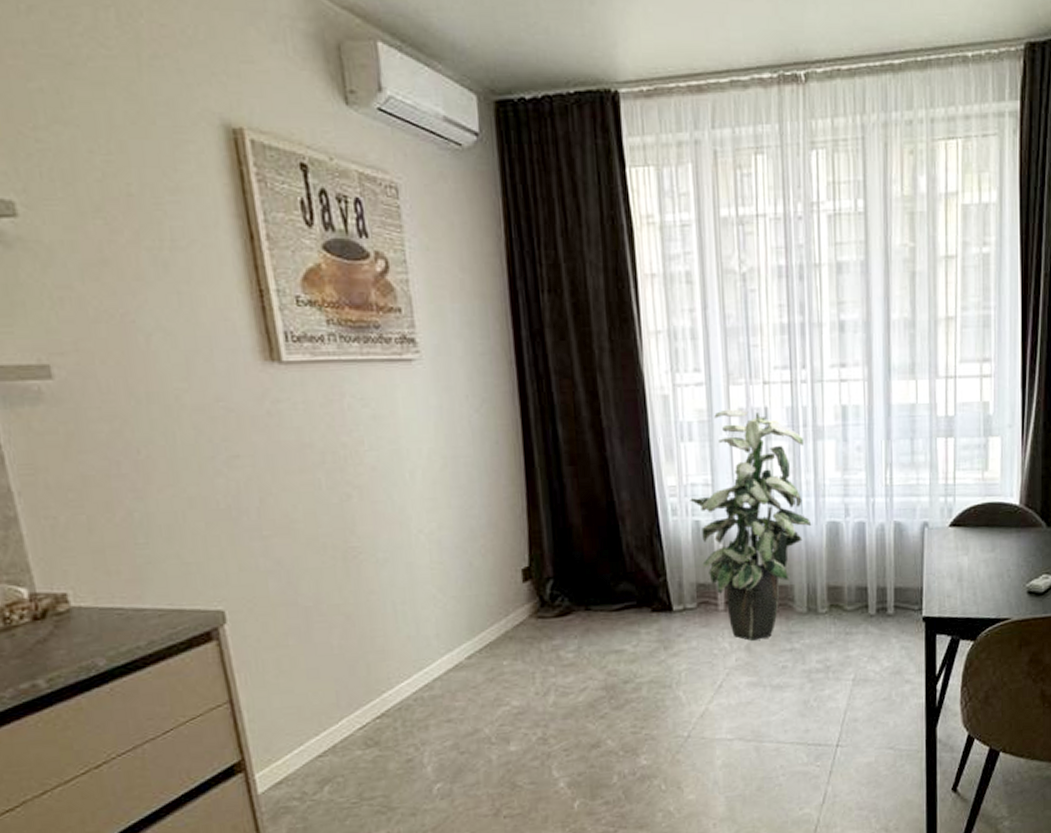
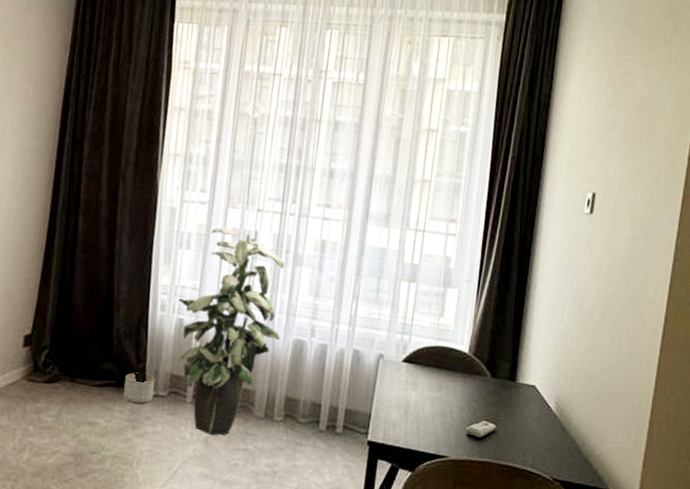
planter: none [646,587,681,622] -> present [123,372,155,404]

